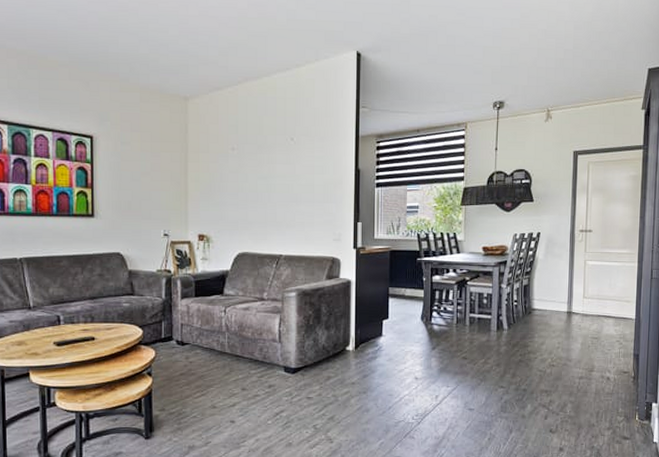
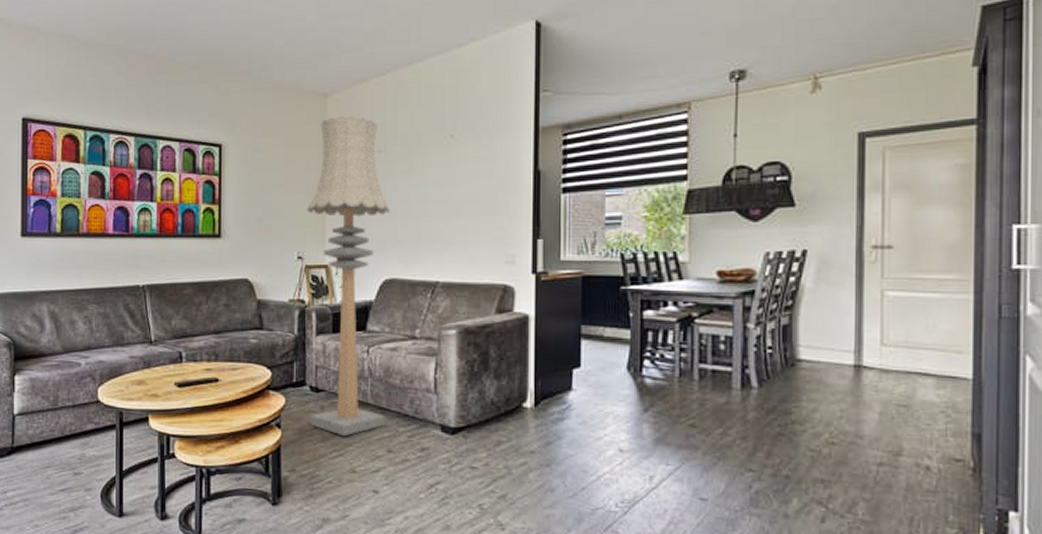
floor lamp: none [172,118,242,380] -> present [307,116,390,437]

